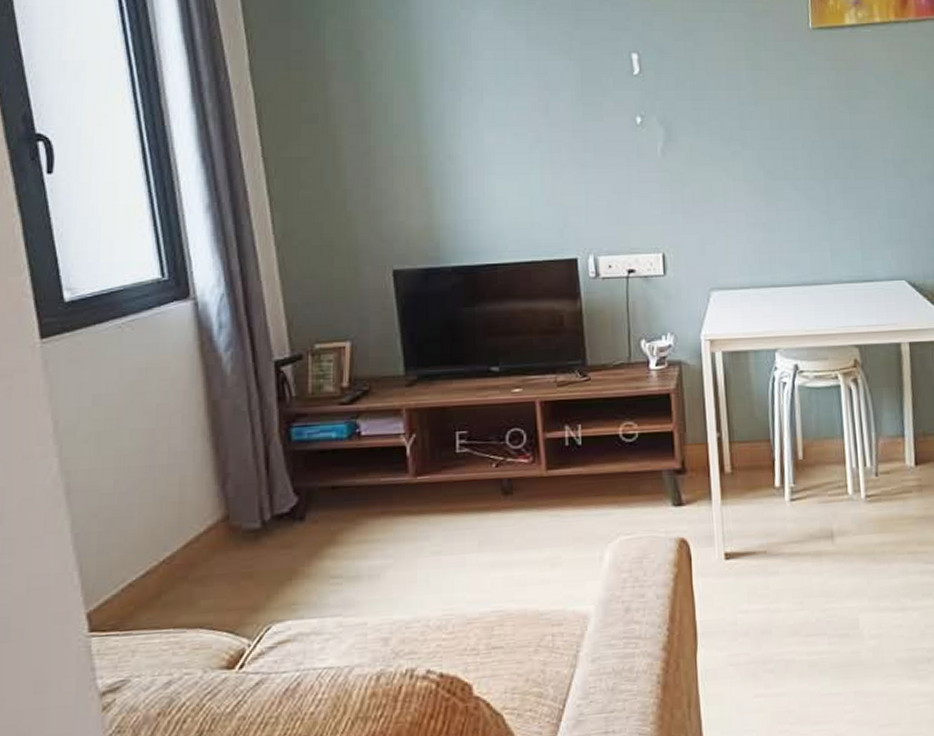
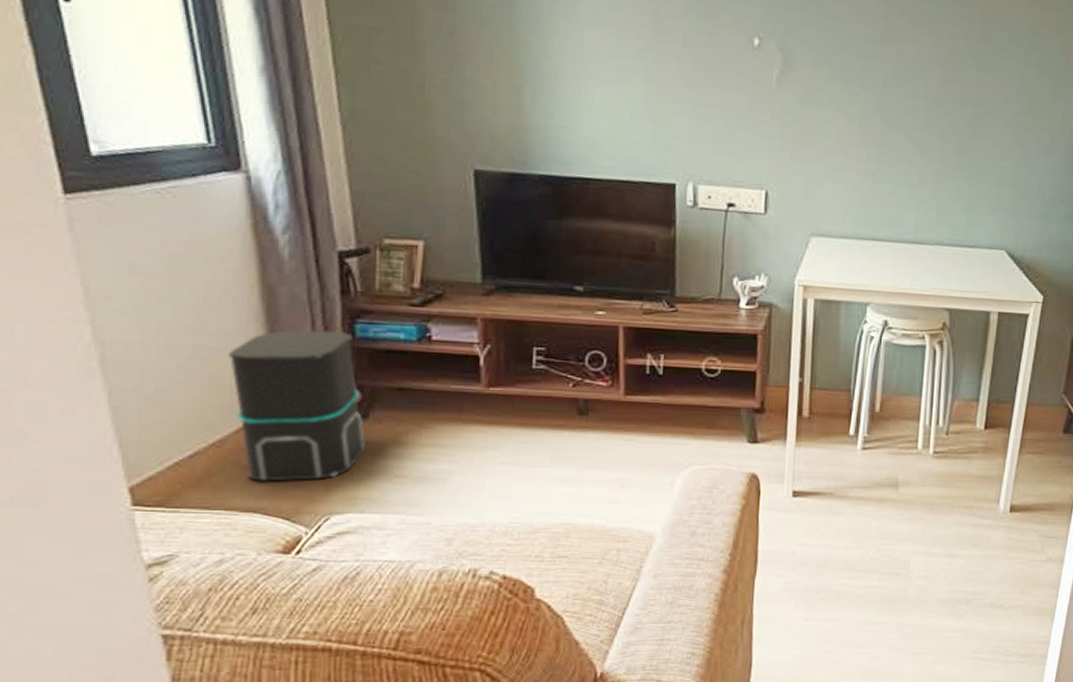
speaker: none [178,437,304,596] -> present [228,330,366,482]

